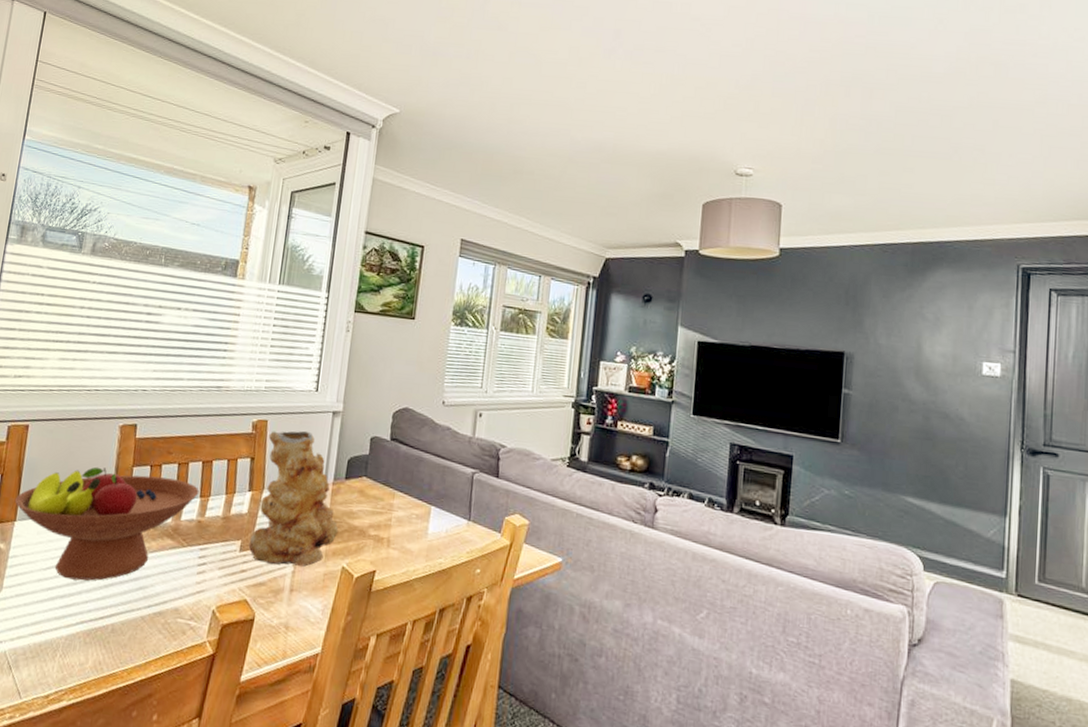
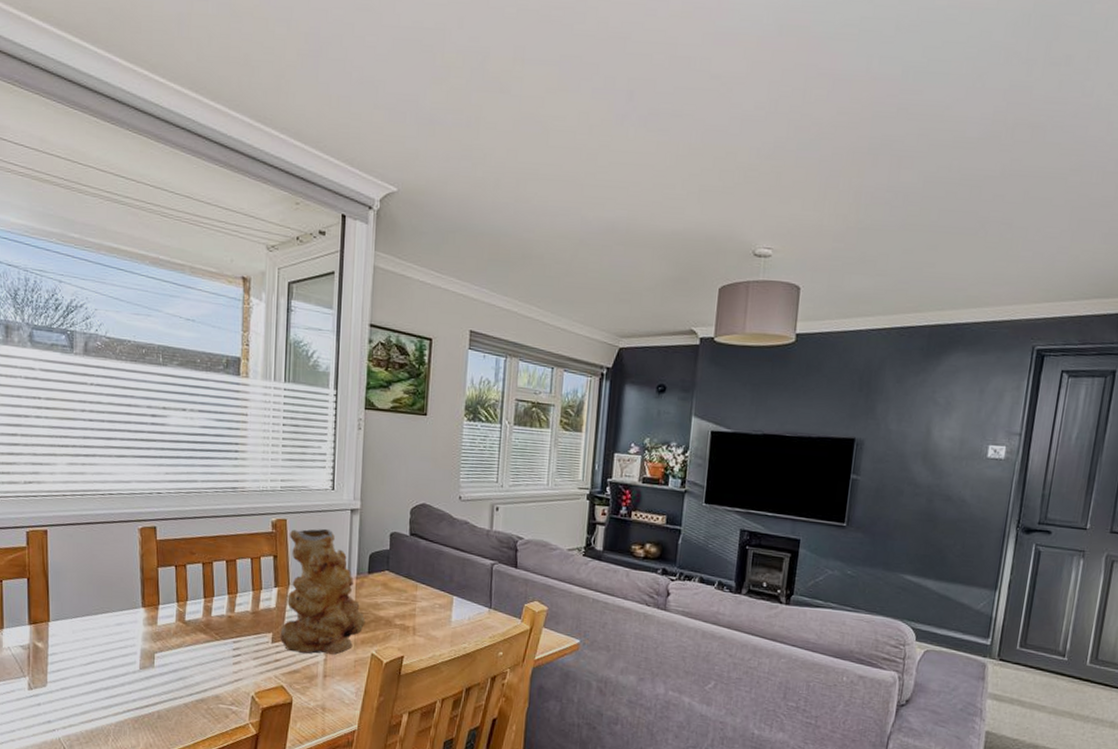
fruit bowl: present [14,466,199,581] -> none [45,568,226,674]

